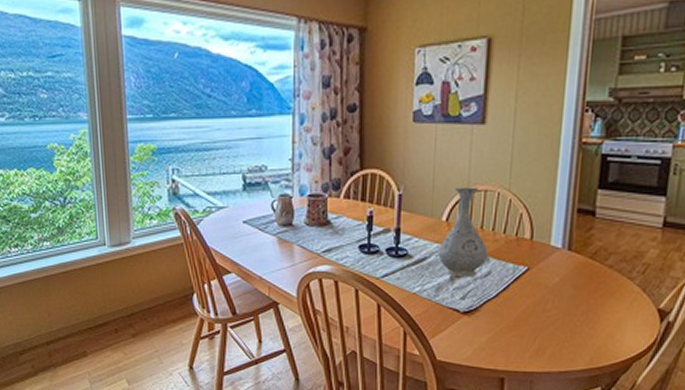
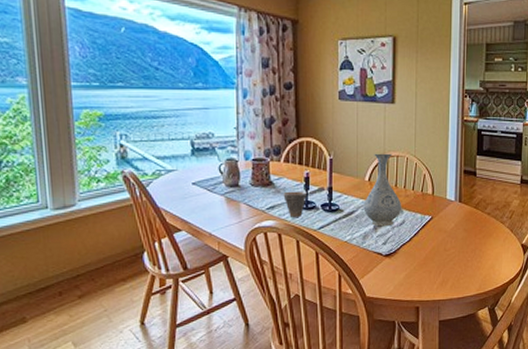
cup: none [342,232,369,262] -> present [283,191,307,217]

